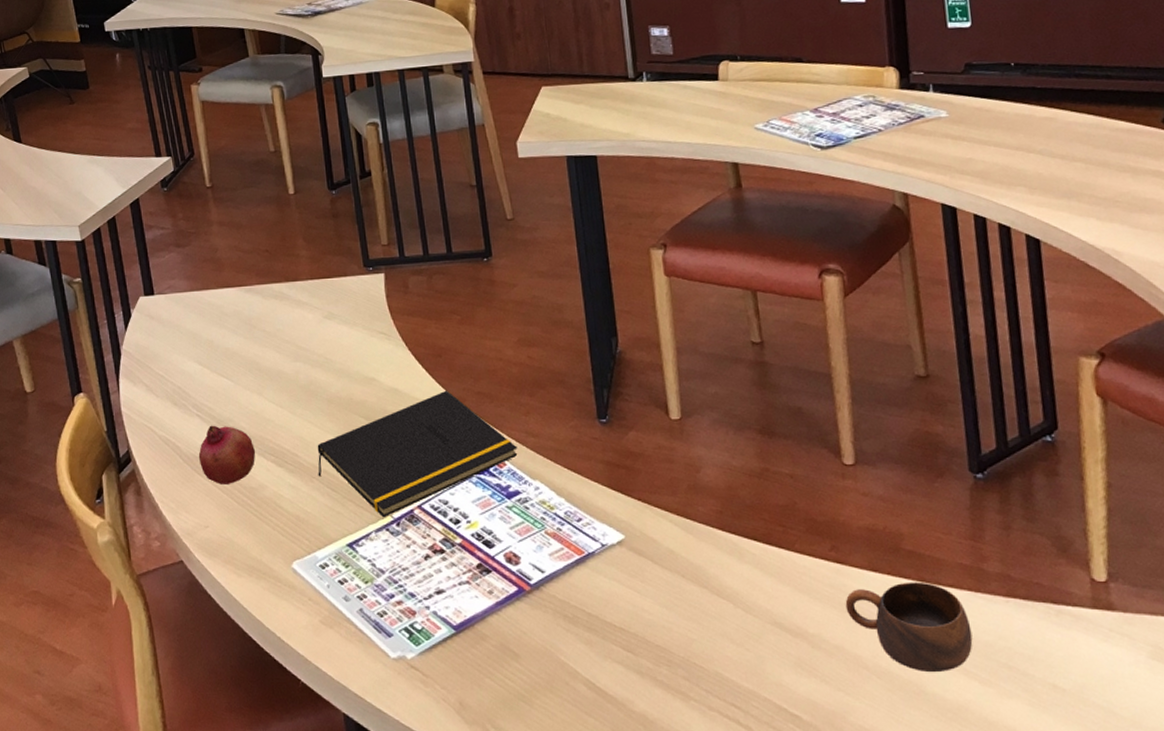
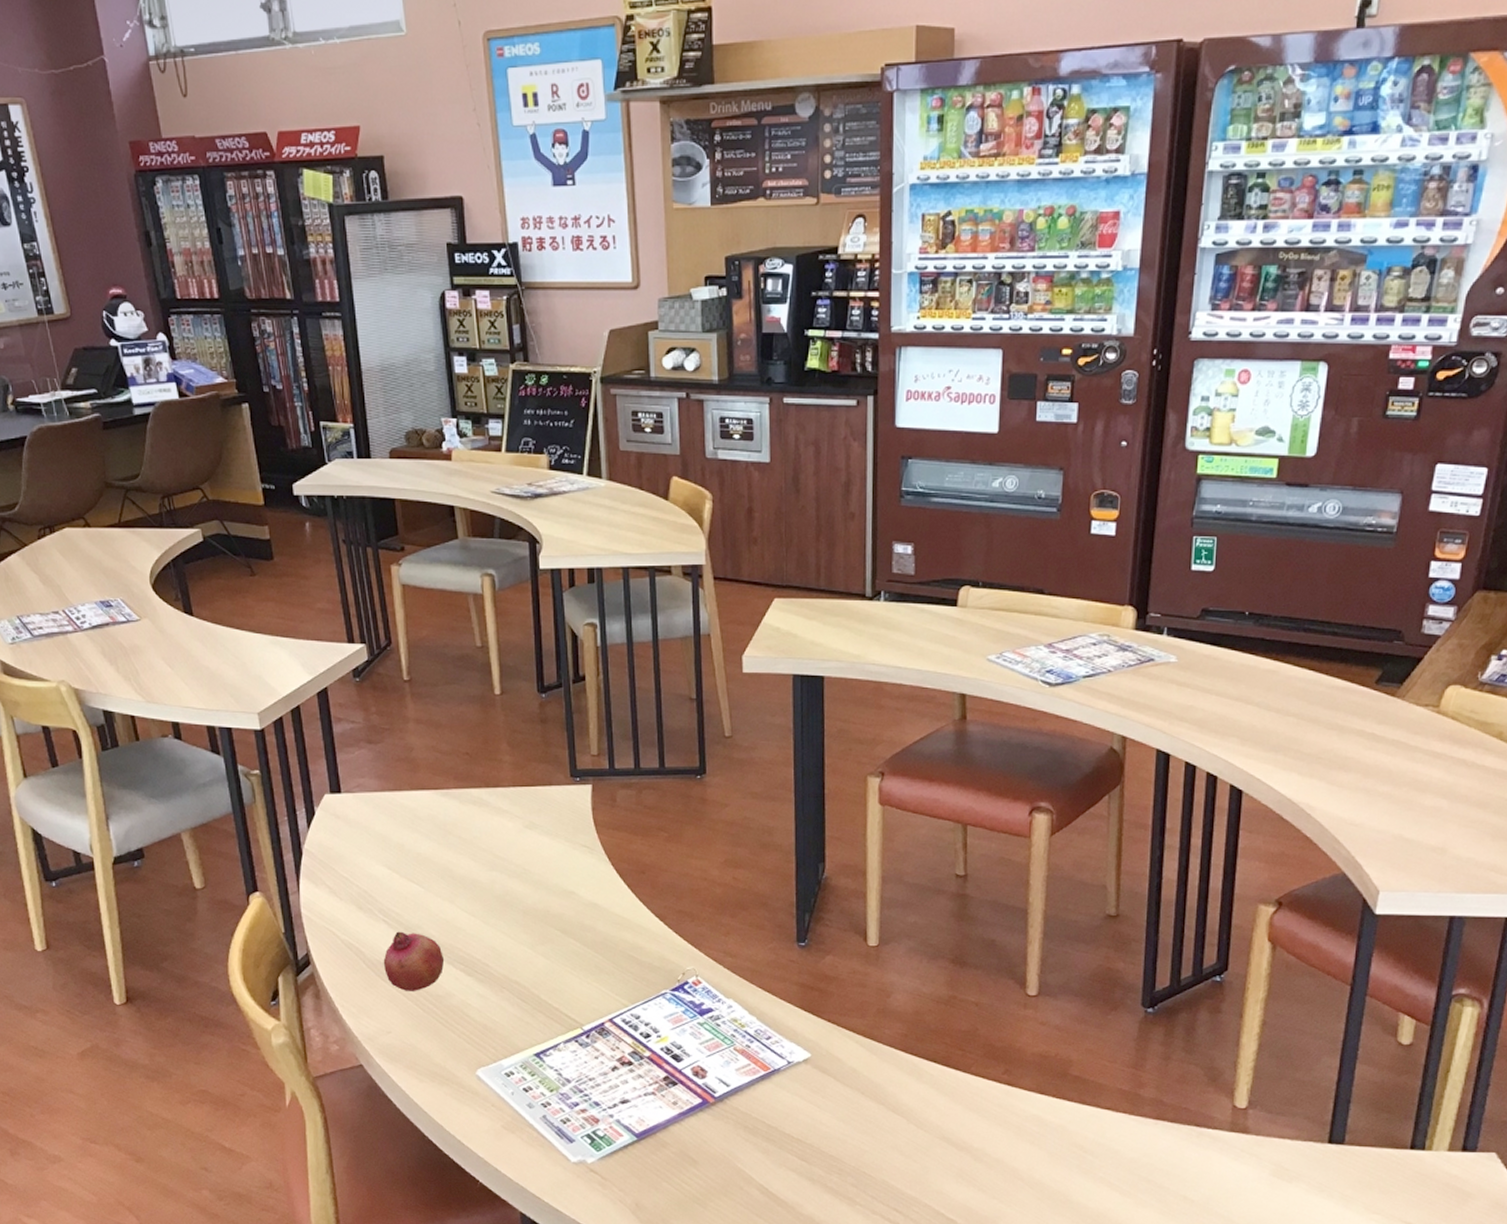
notepad: present [317,390,518,518] -> none [508,907,714,1030]
cup: present [845,582,973,673] -> none [1010,1104,1121,1185]

